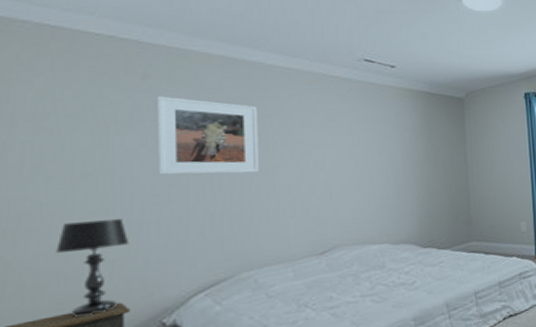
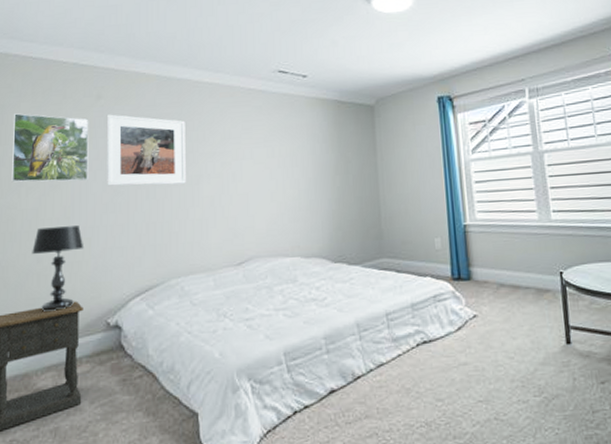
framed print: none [22,90,133,171] -> present [12,113,89,183]

